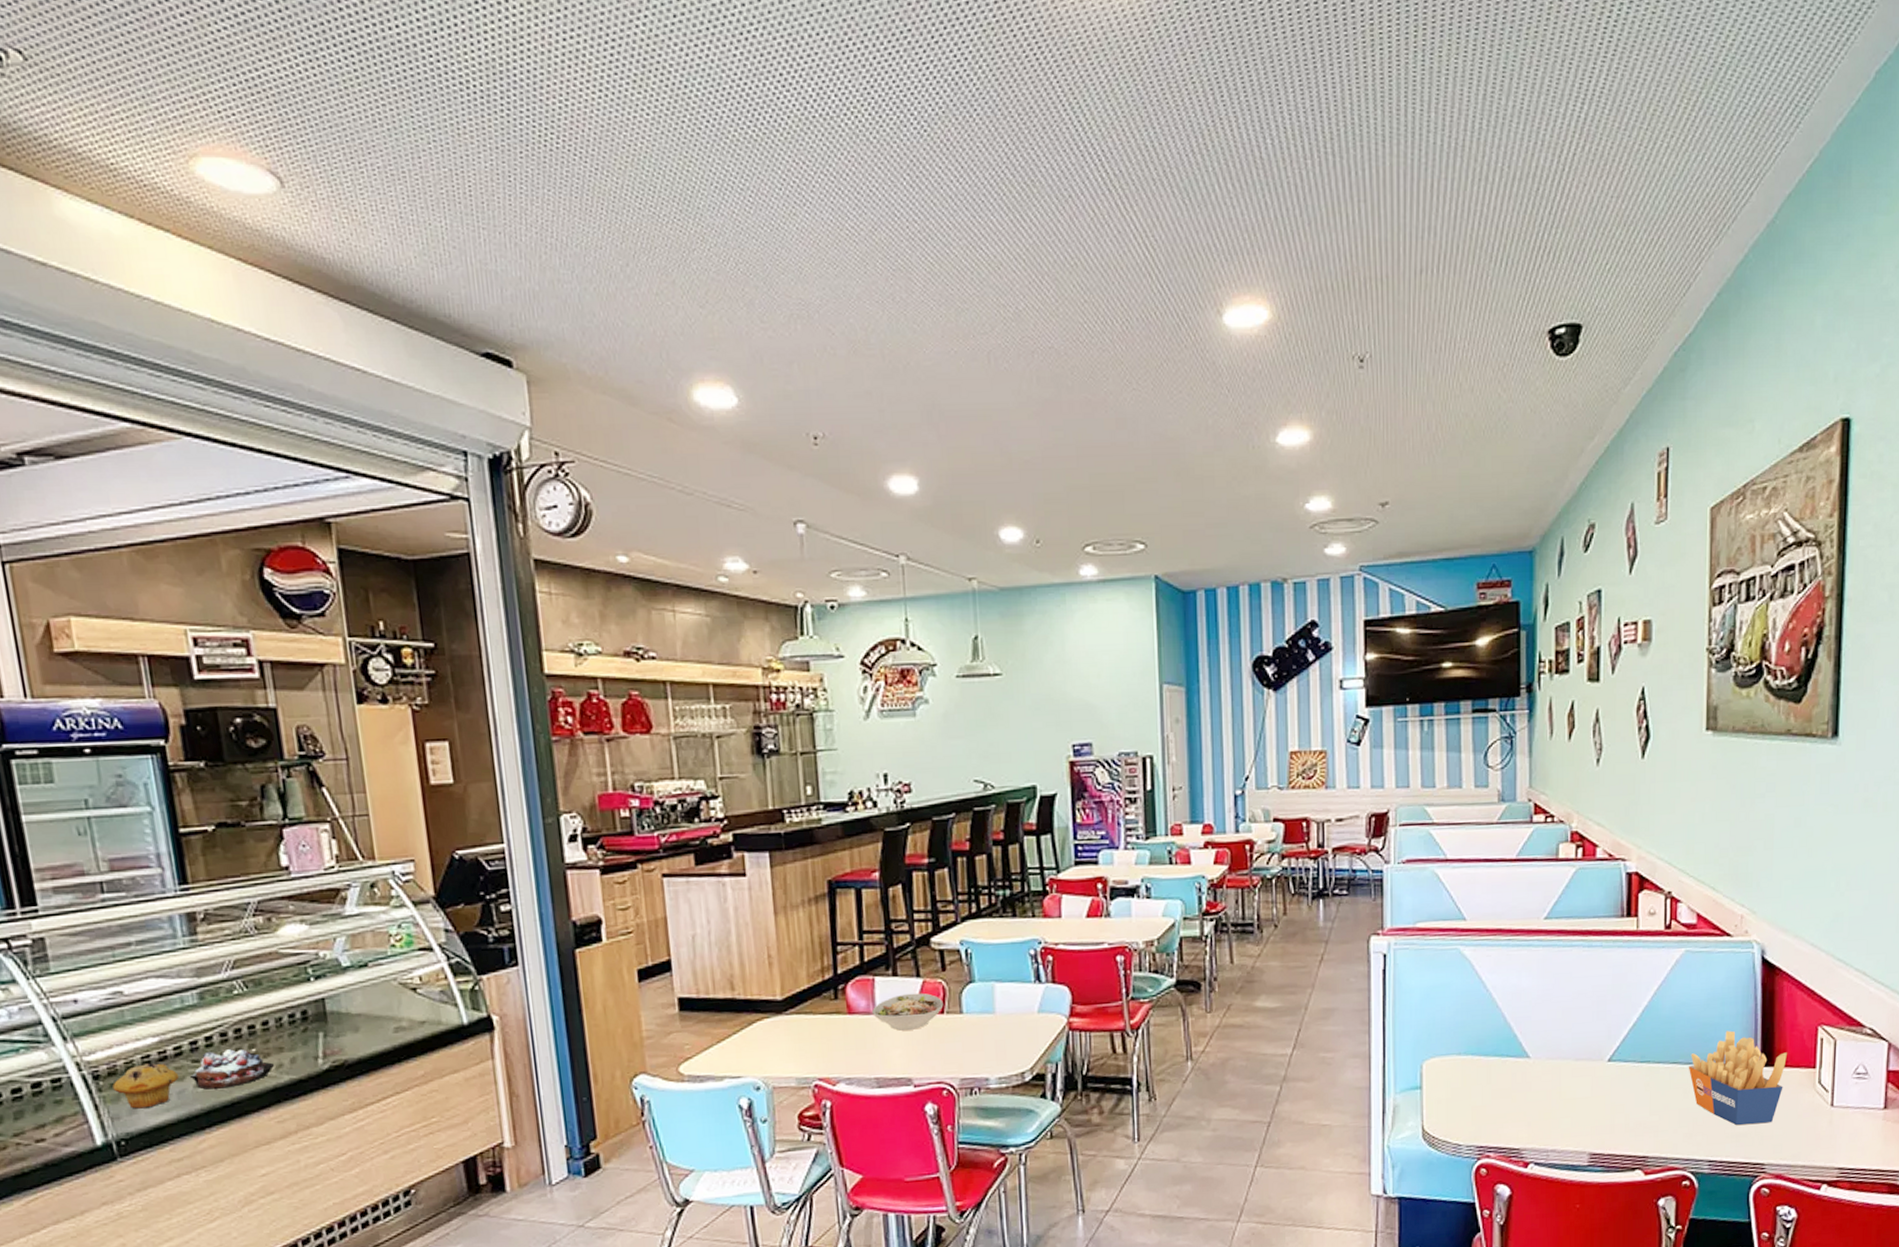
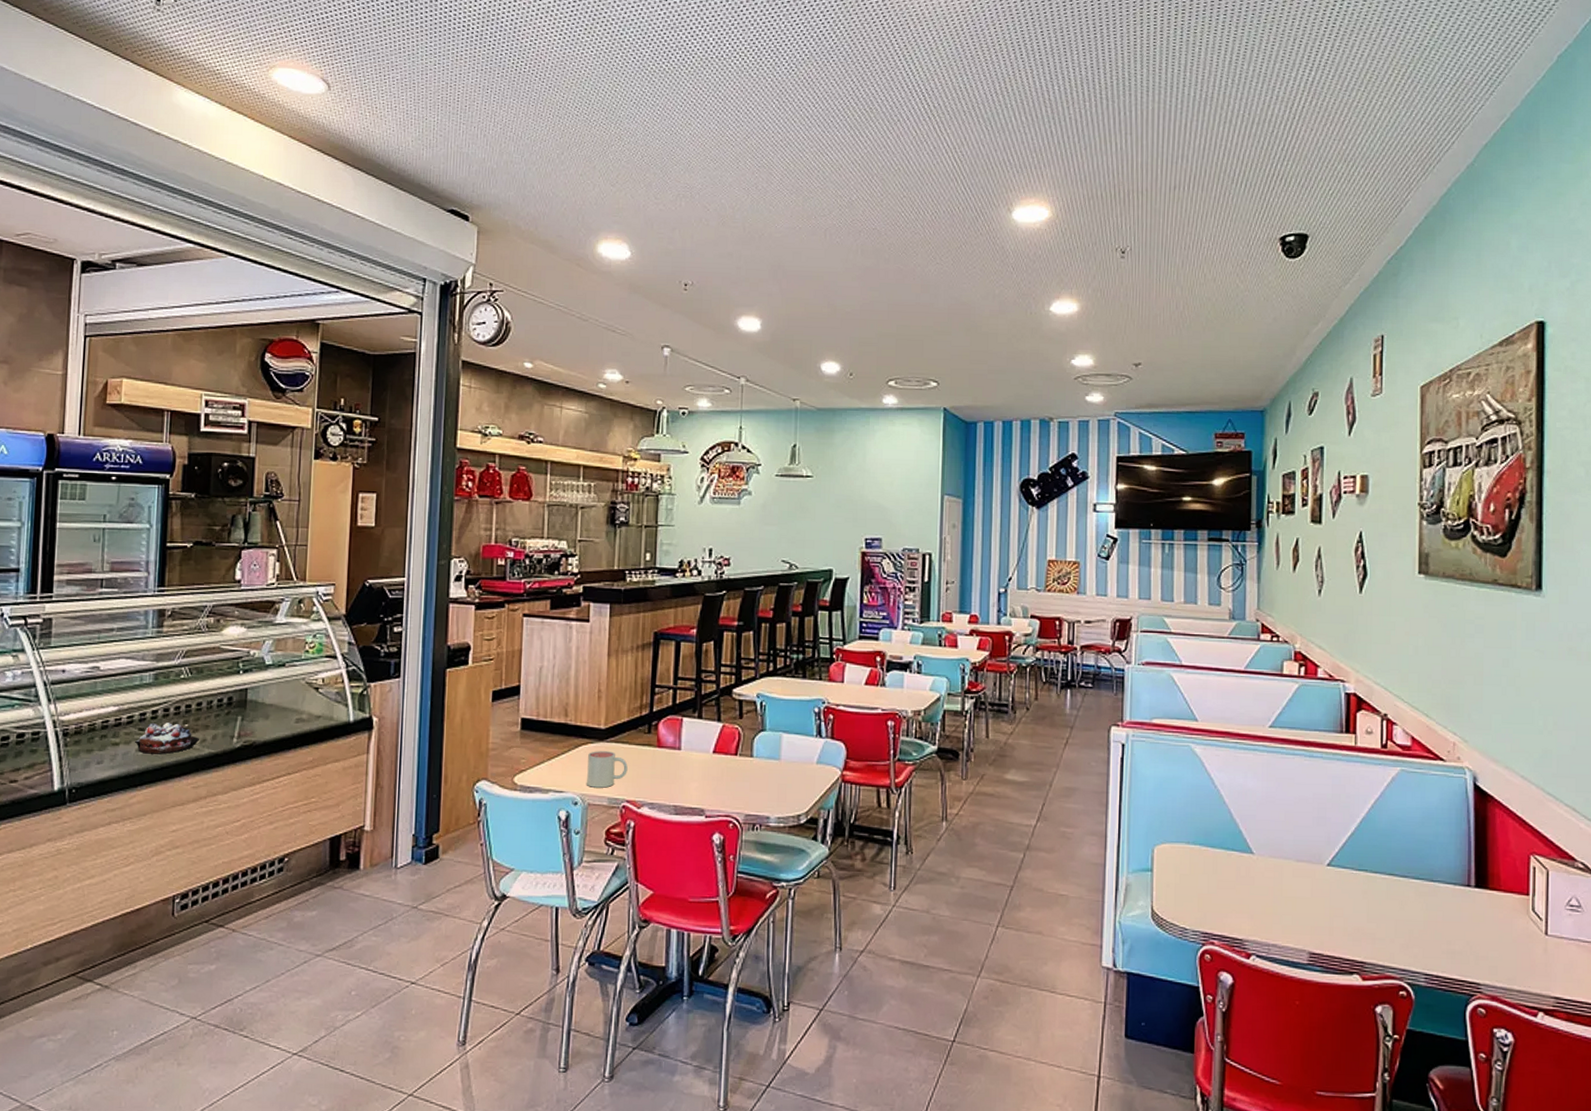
muffin: present [113,1063,180,1109] -> none [76,727,127,764]
mug: none [765,1025,816,1068] -> present [586,751,628,788]
salad: present [872,992,944,1031] -> none [678,735,738,767]
french fries: present [1688,1030,1787,1126] -> none [1404,849,1500,944]

